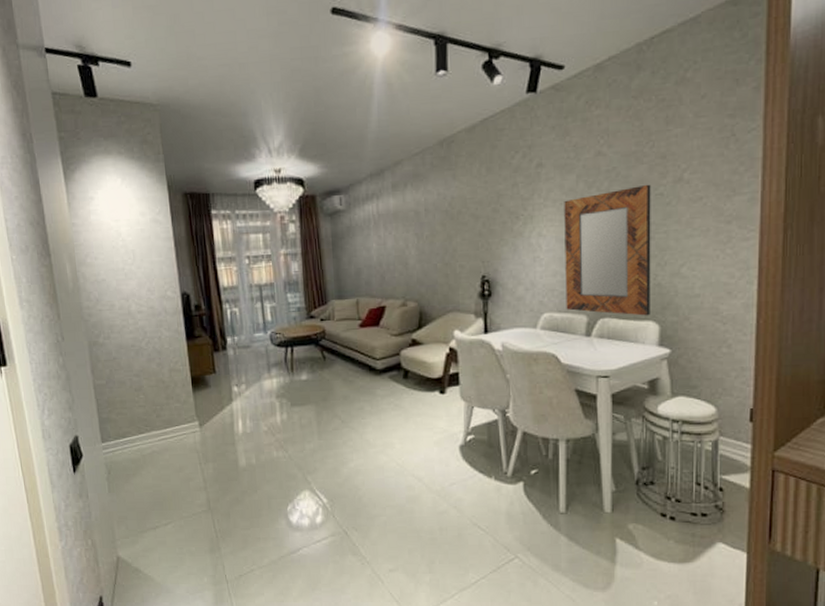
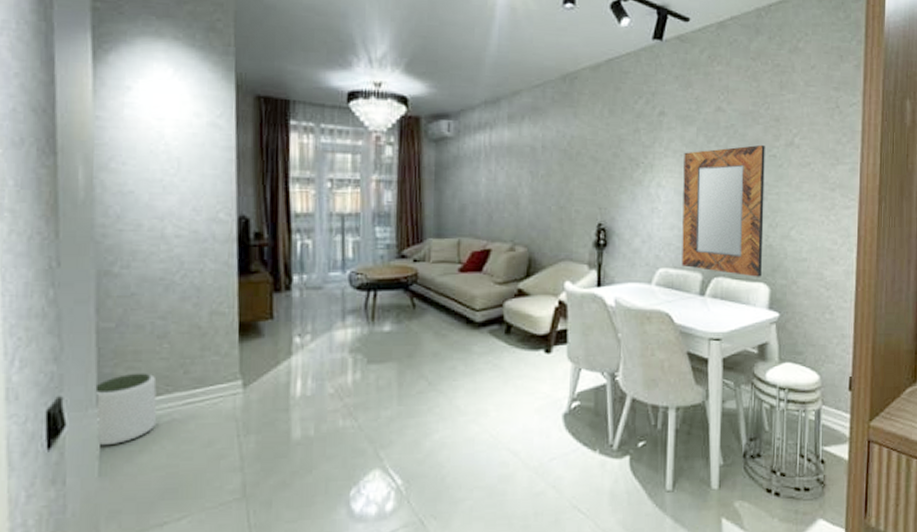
plant pot: none [97,417,143,471] -> present [93,373,157,446]

